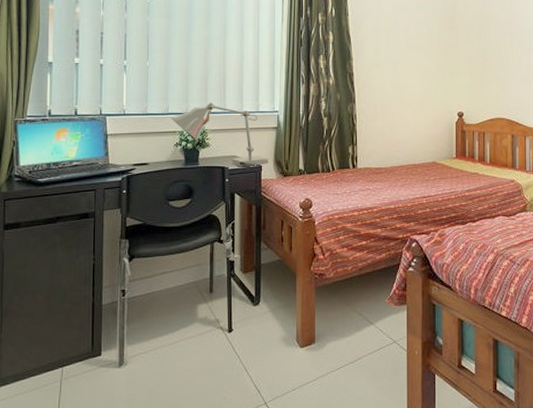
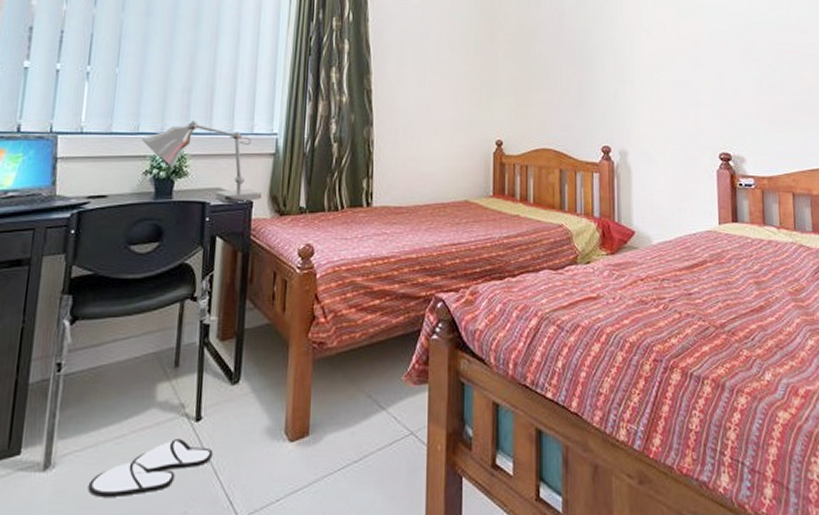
slippers: none [152,345,243,386] -> present [88,439,213,497]

